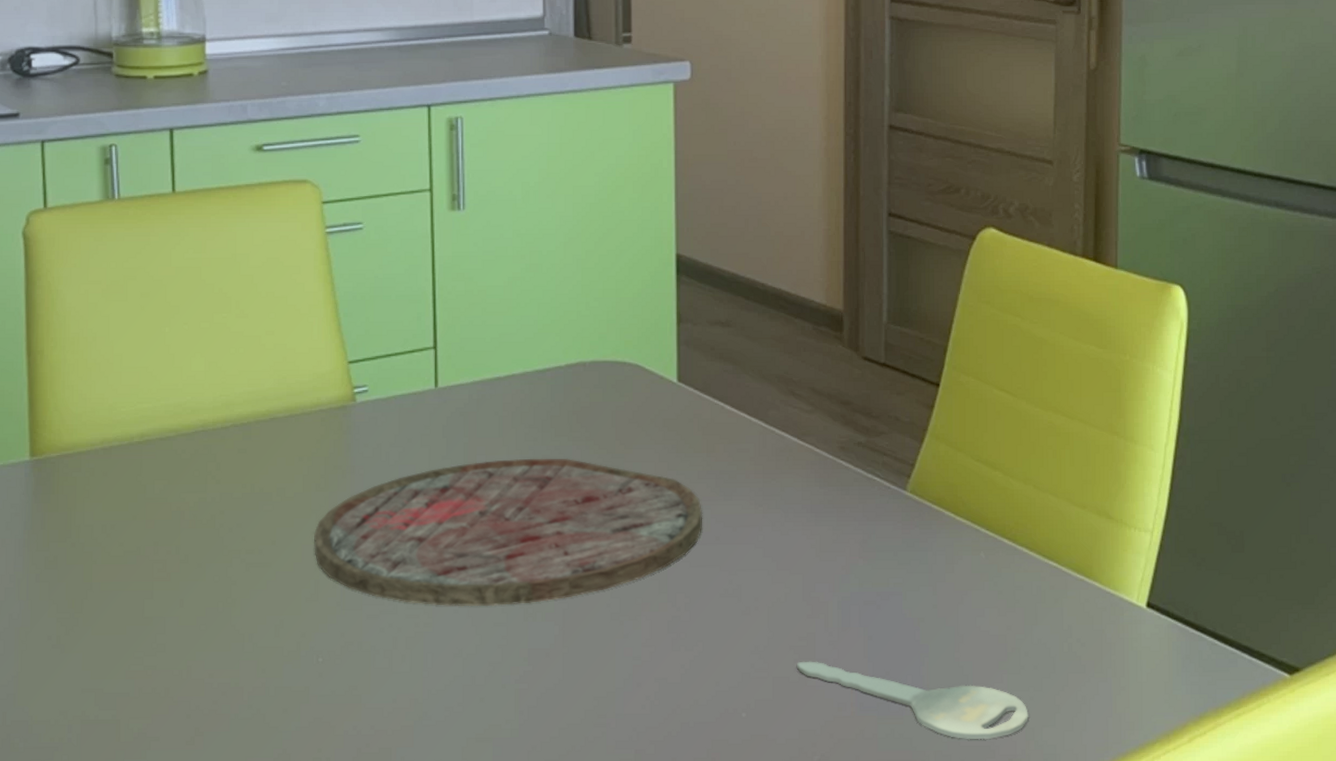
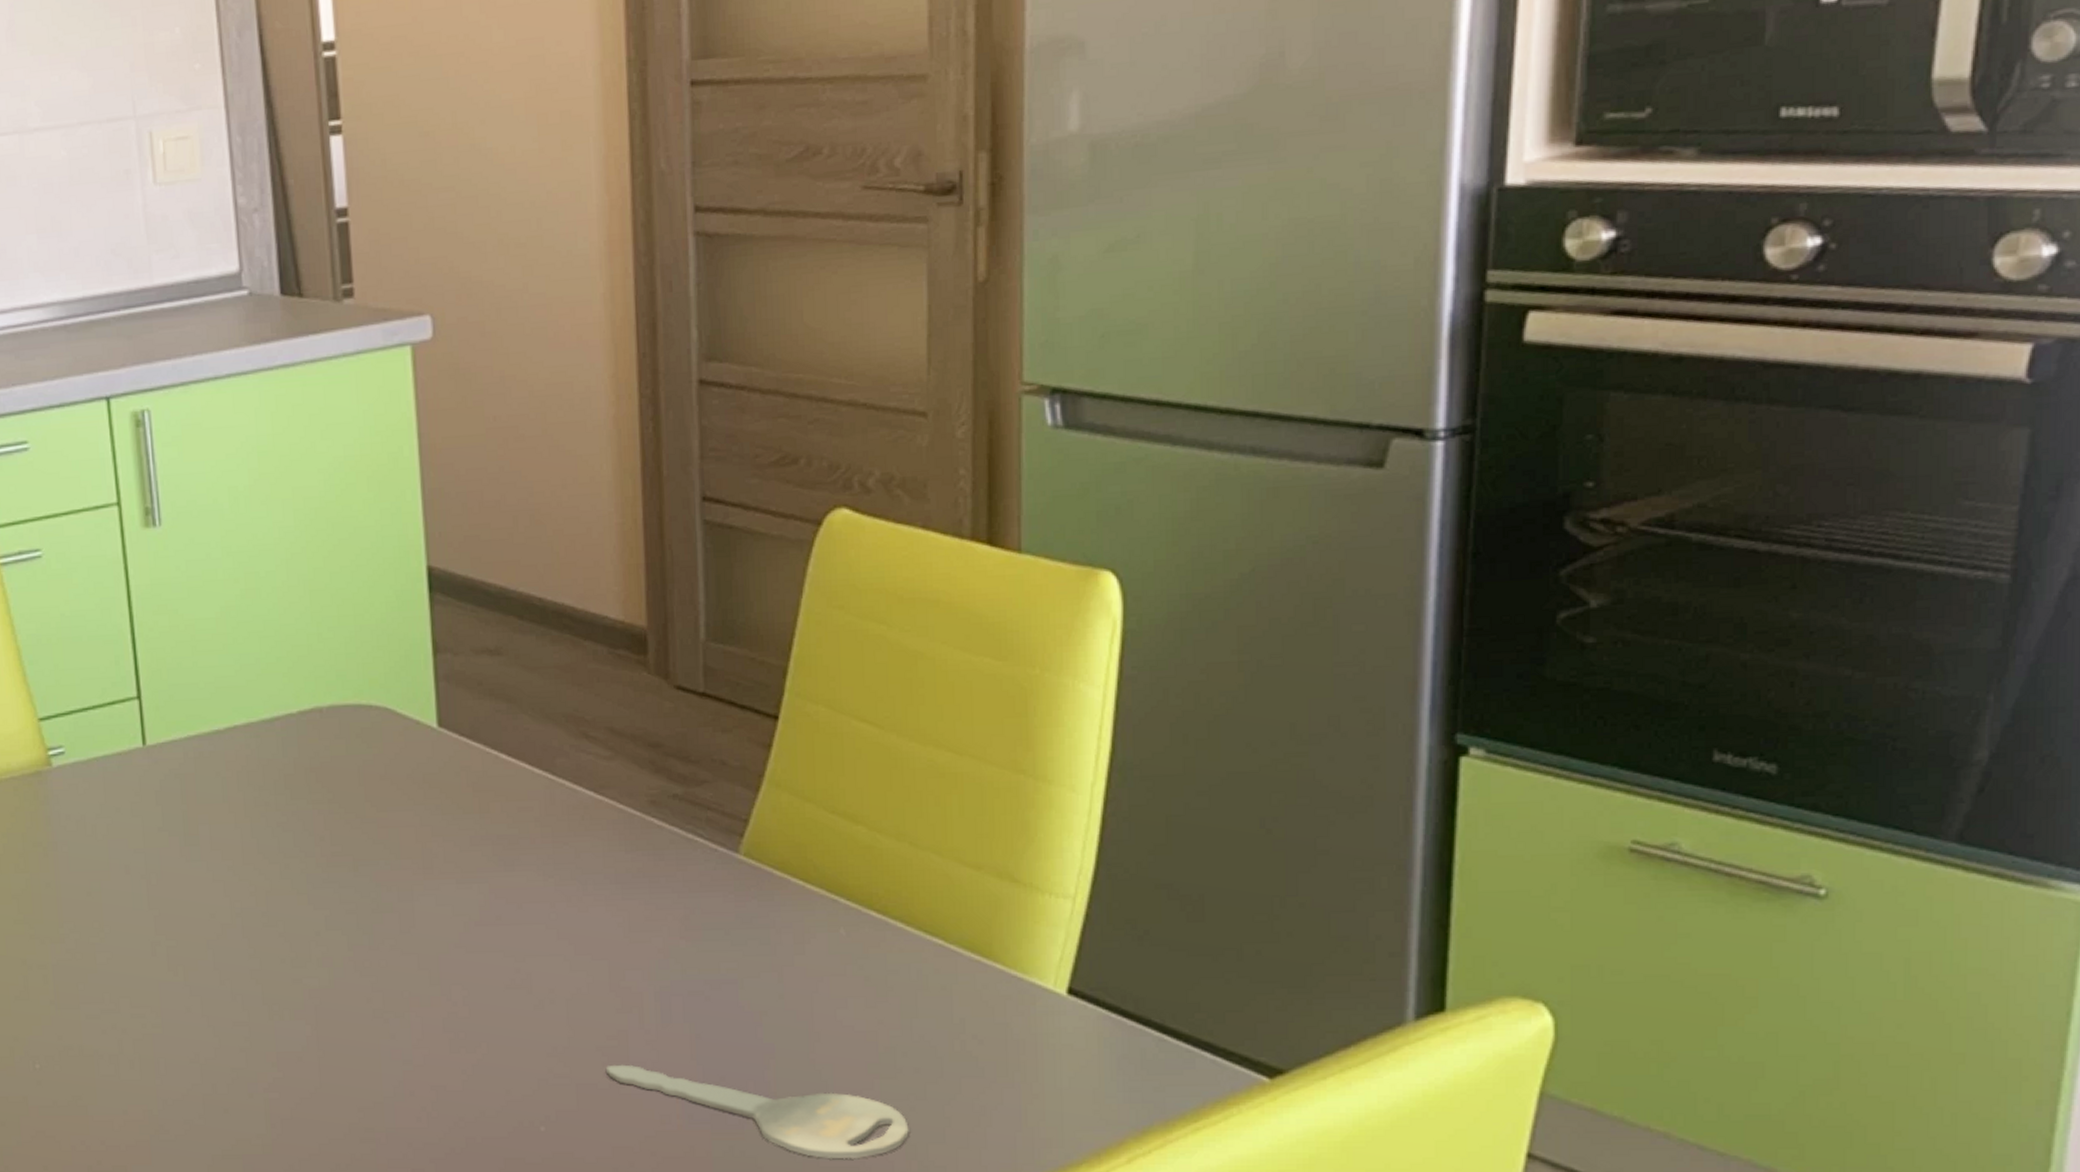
cutting board: present [314,458,703,607] -> none [17,825,480,1004]

